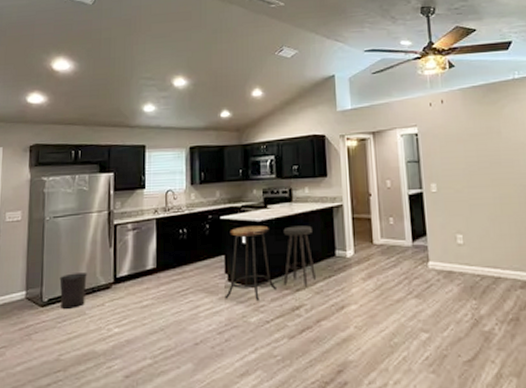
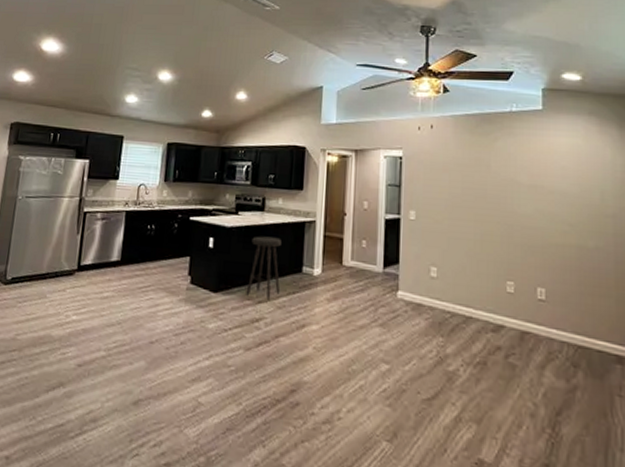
waste bin: present [59,273,87,309] -> none [23,255,53,291]
bar stool: present [225,225,278,302] -> none [185,230,239,309]

